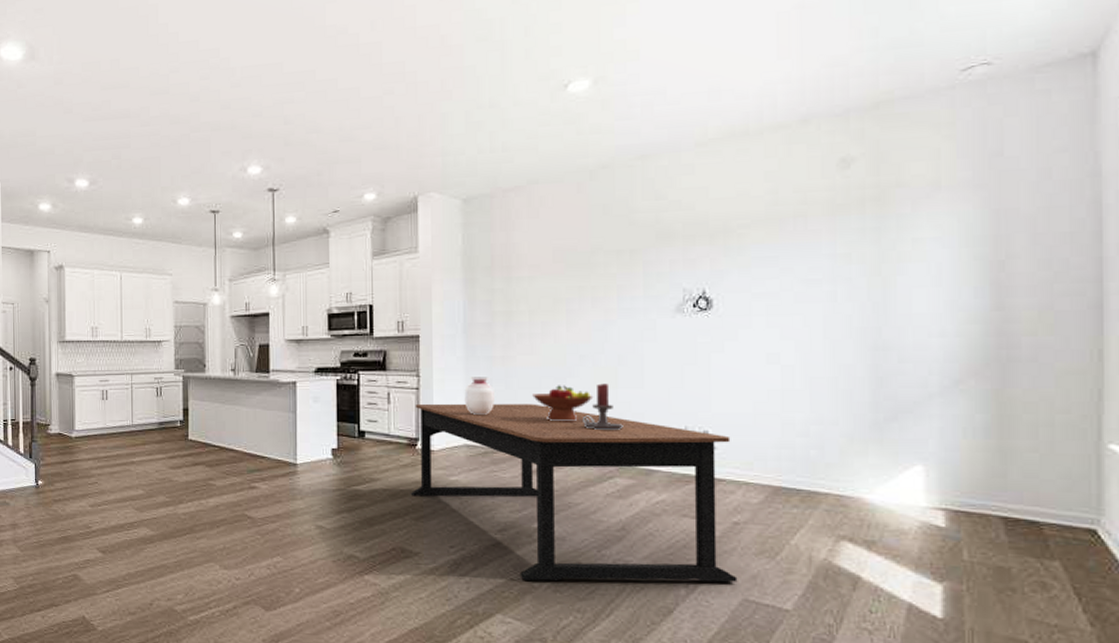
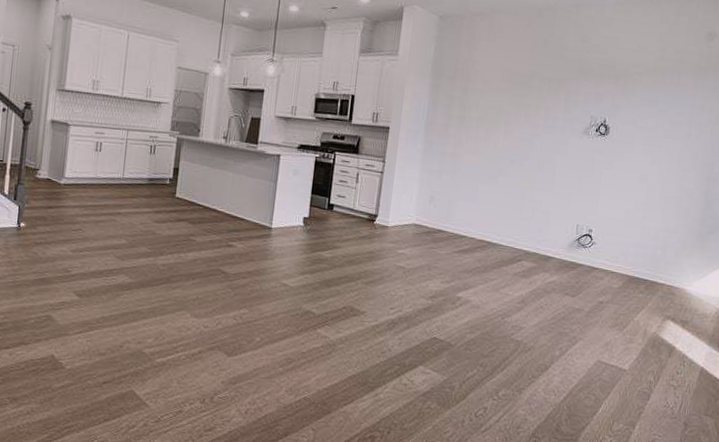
dining table: present [410,403,738,583] -> none [364,186,607,347]
vase: present [464,377,494,415] -> none [418,167,443,201]
fruit bowl: present [532,385,594,422] -> none [471,182,516,213]
candle holder: present [581,383,623,431] -> none [504,184,534,224]

